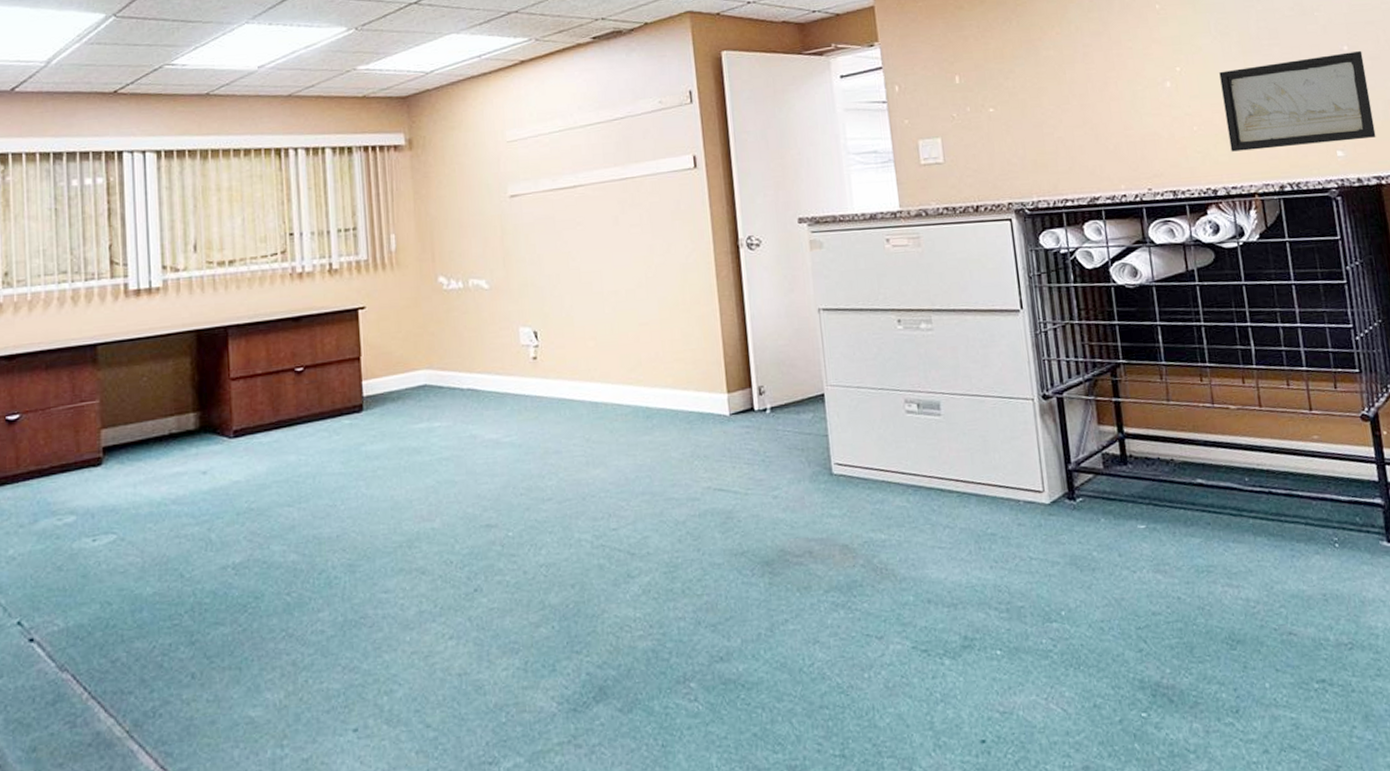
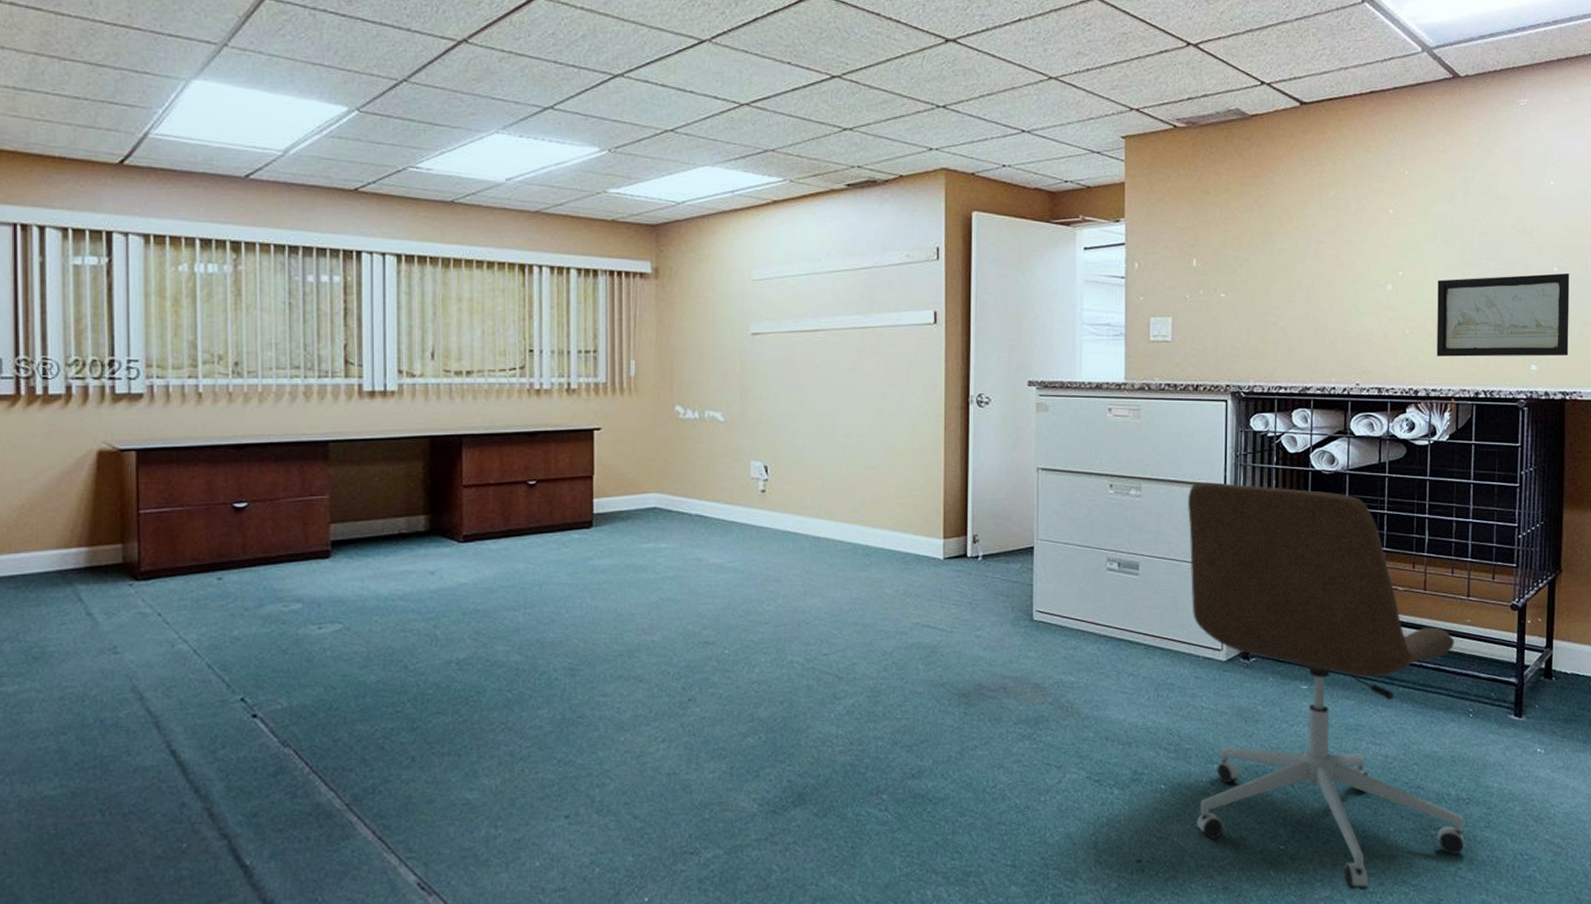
office chair: none [982,307,1358,761] -> present [1187,482,1466,891]

